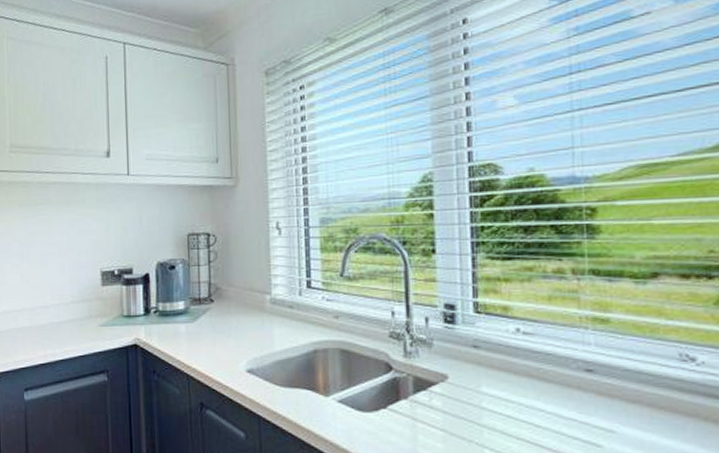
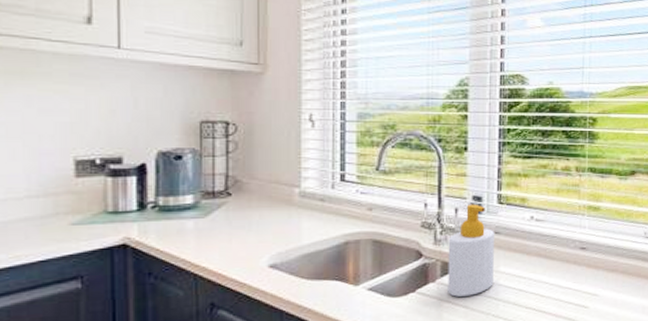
soap bottle: none [419,312,475,418] -> present [448,204,494,297]

